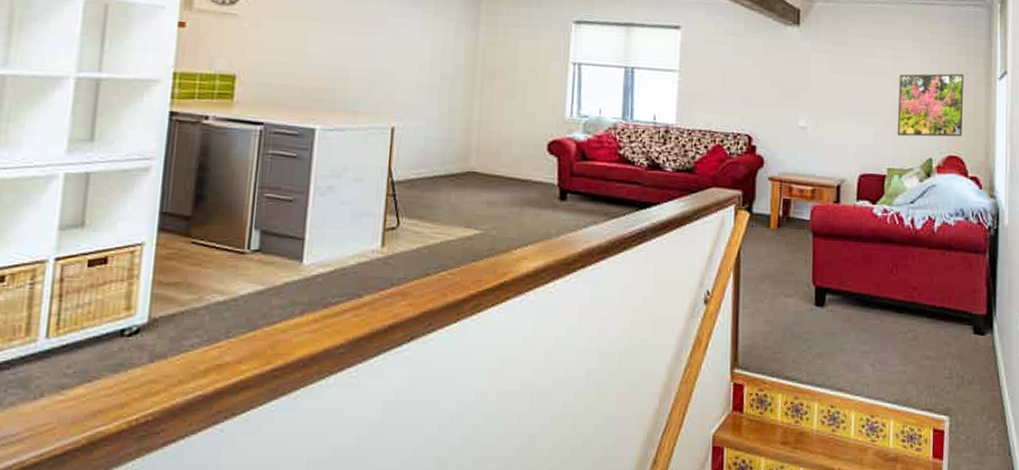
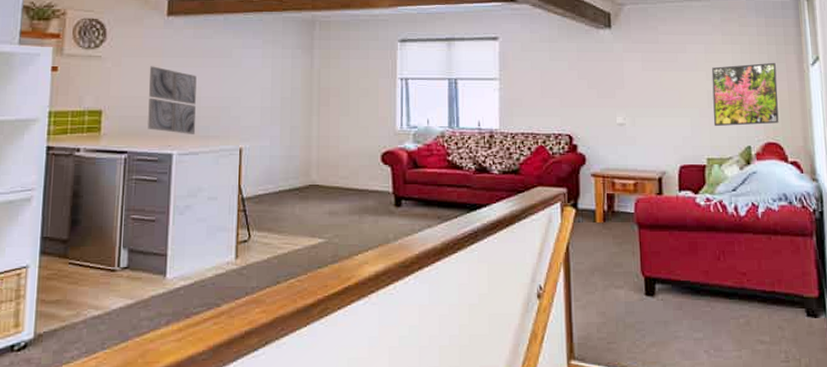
wall art: none [288,29,346,110] -> present [148,66,197,135]

